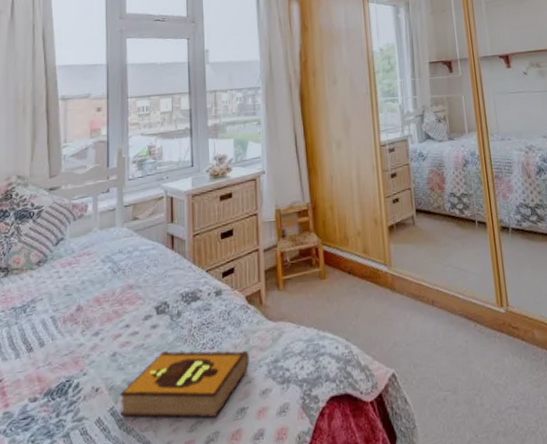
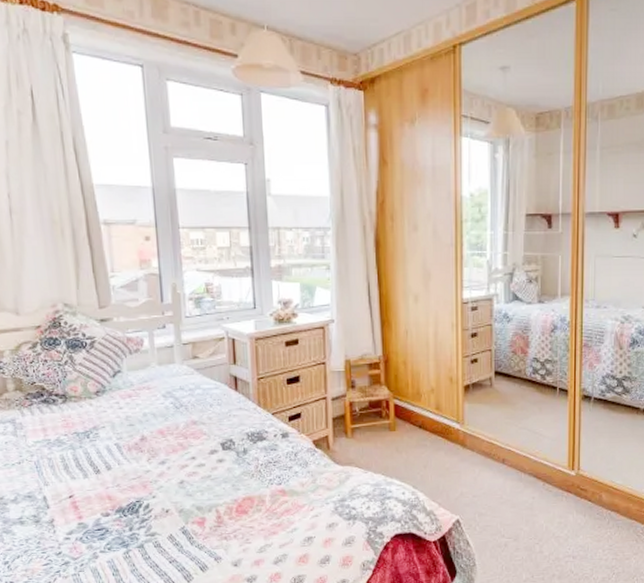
hardback book: present [119,350,249,418] -> none [189,483,316,543]

